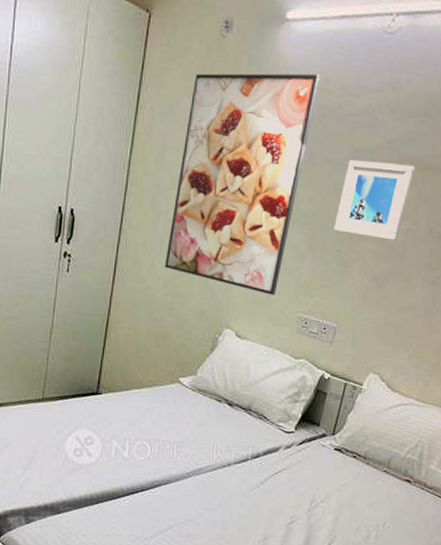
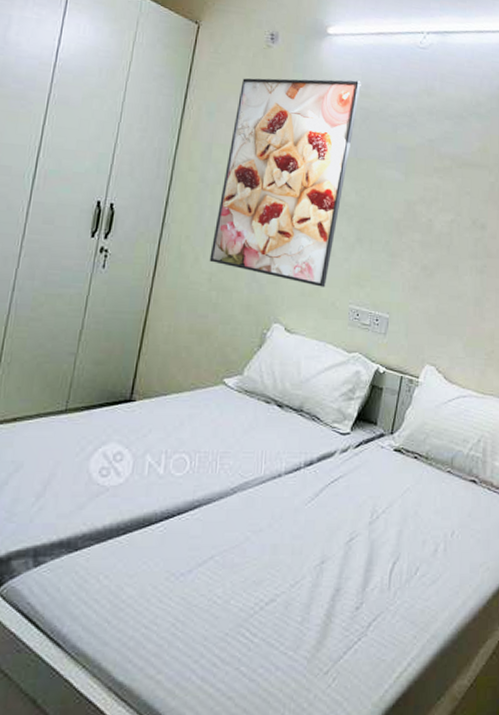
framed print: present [334,159,416,241] -> none [381,156,455,231]

